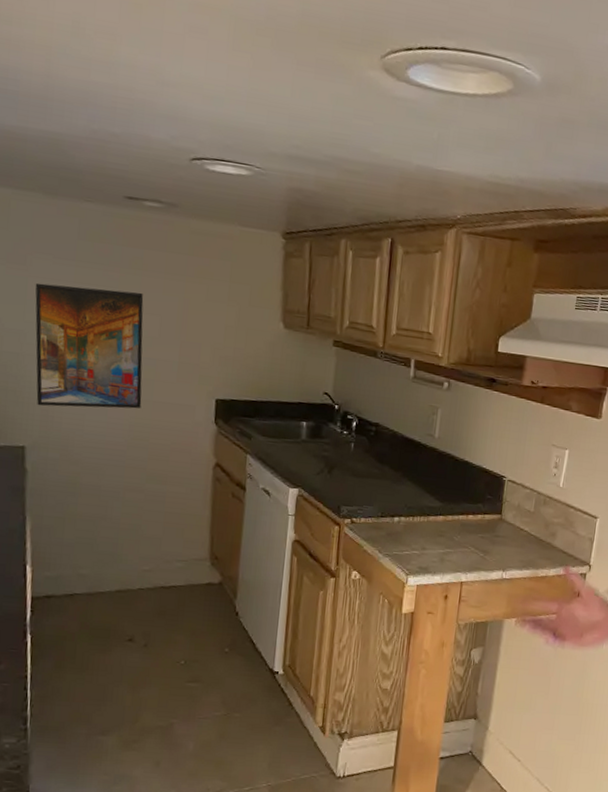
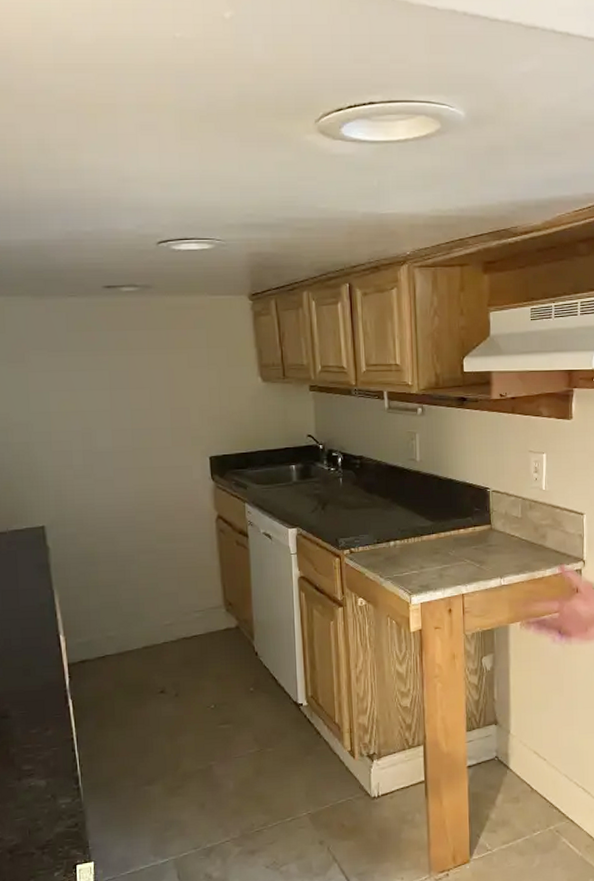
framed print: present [35,283,144,409] -> none [35,370,143,488]

